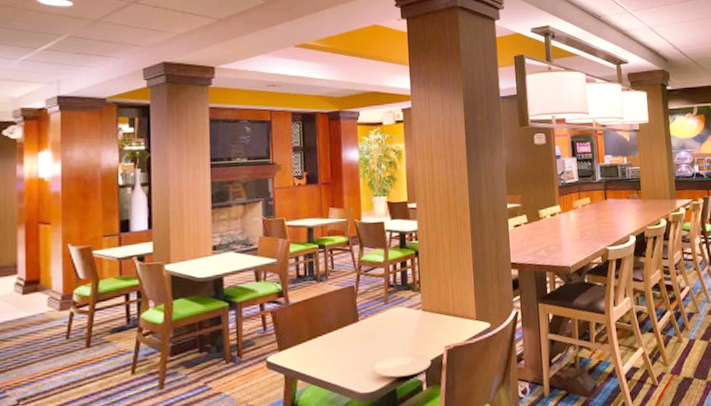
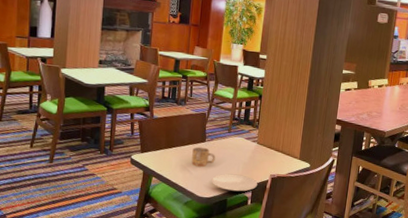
mug: none [344,328,374,356] -> present [191,146,216,168]

